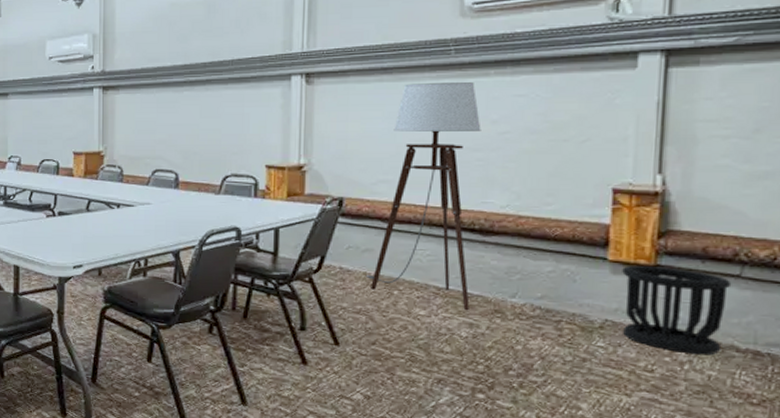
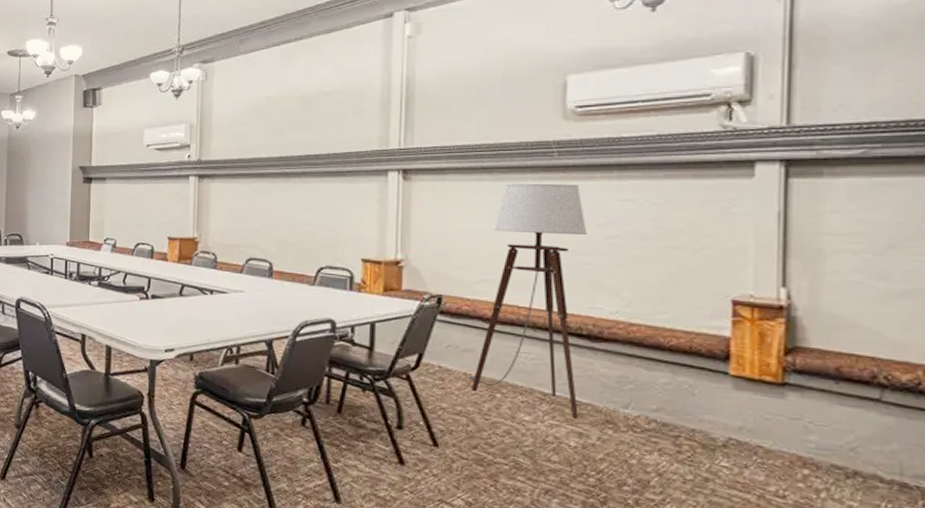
wastebasket: present [622,265,732,355] -> none [746,381,871,484]

